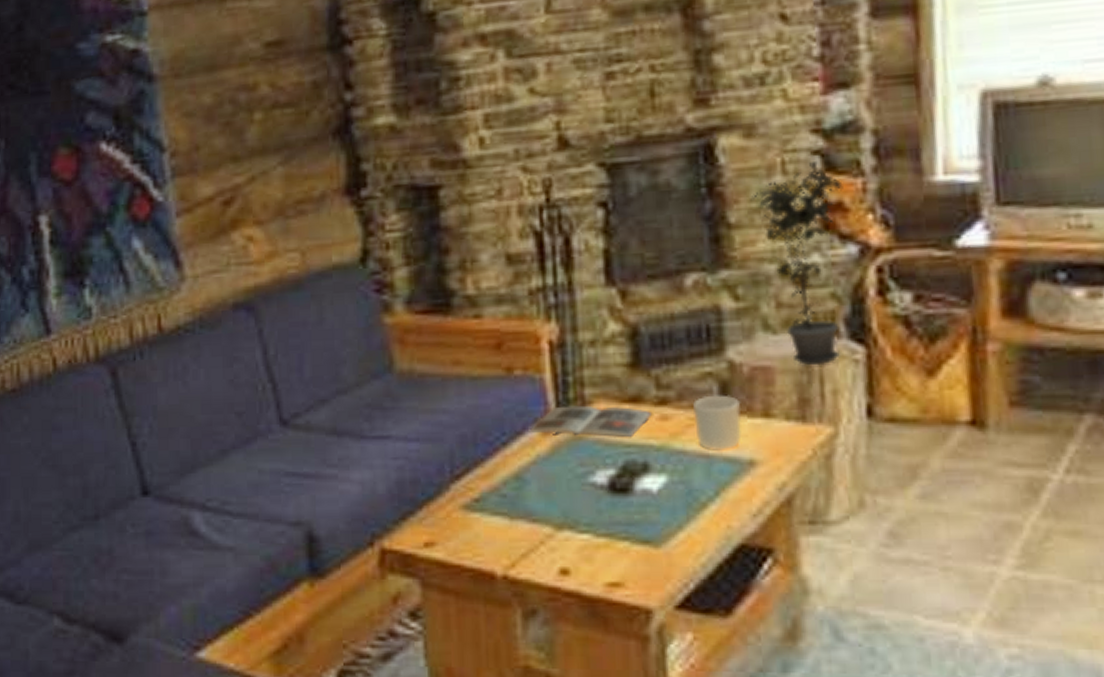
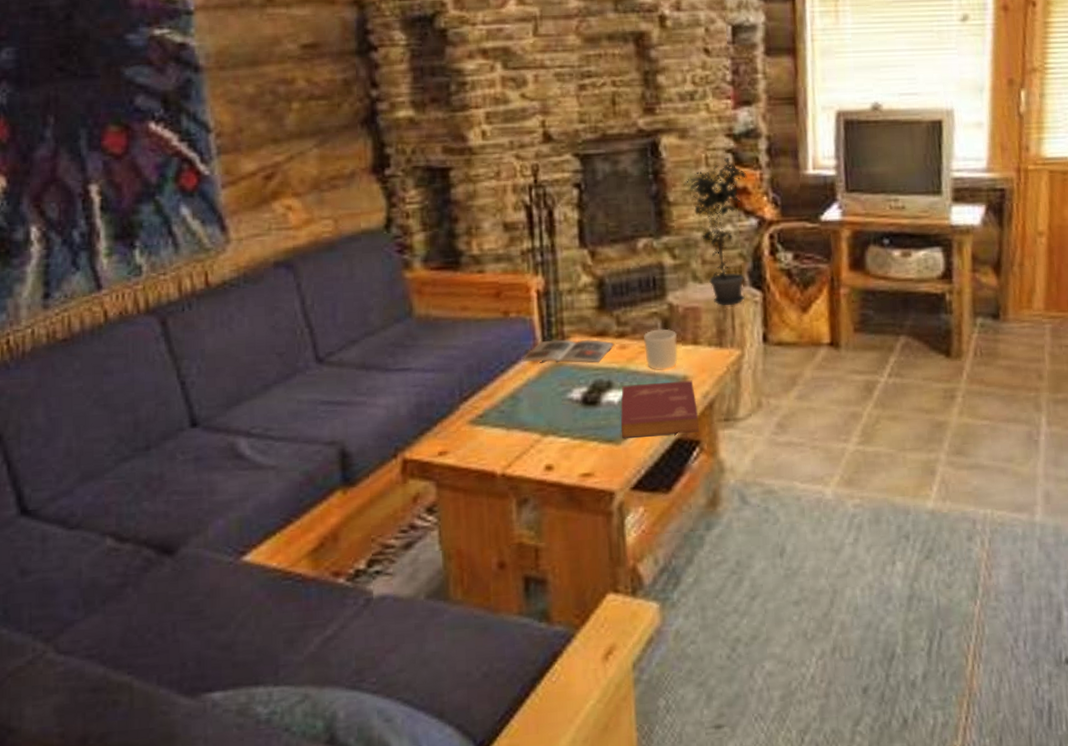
book: none [660,466,773,539] -> present [620,380,700,438]

